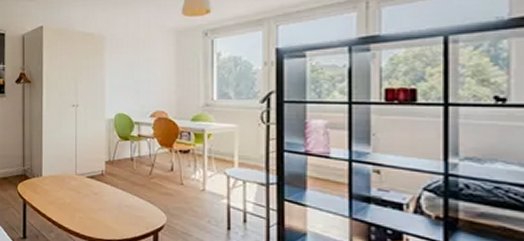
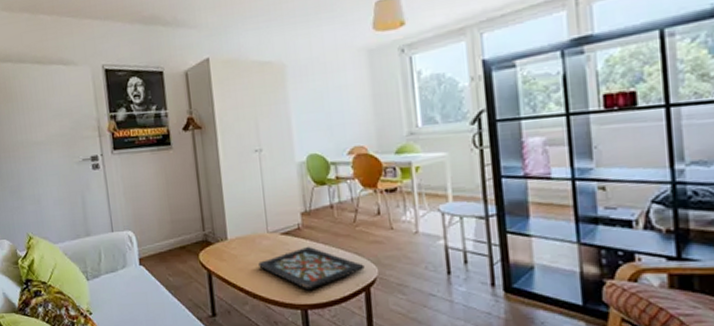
decorative tray: none [66,190,155,228] -> present [258,246,365,291]

